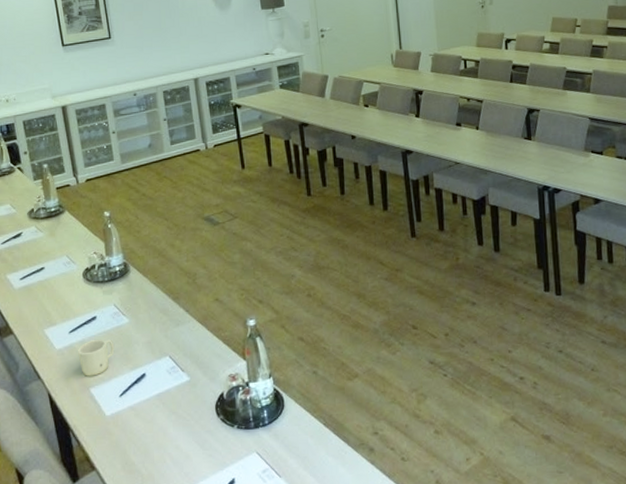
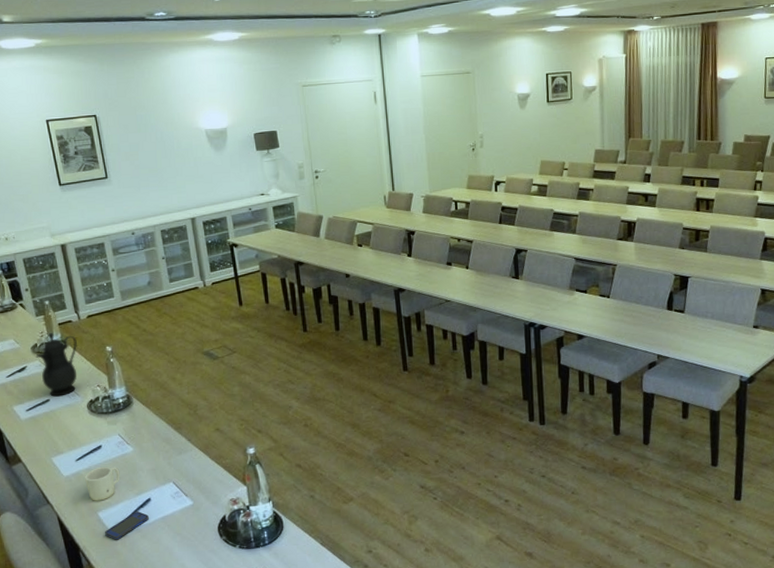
coffeepot: none [32,197,74,265] -> present [35,333,77,397]
mobile phone: none [97,388,143,419] -> present [105,511,149,540]

